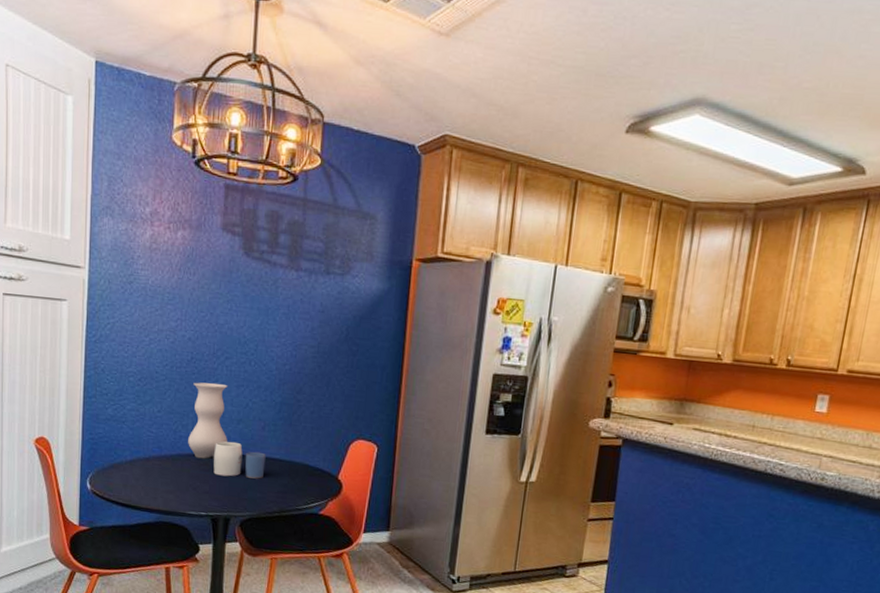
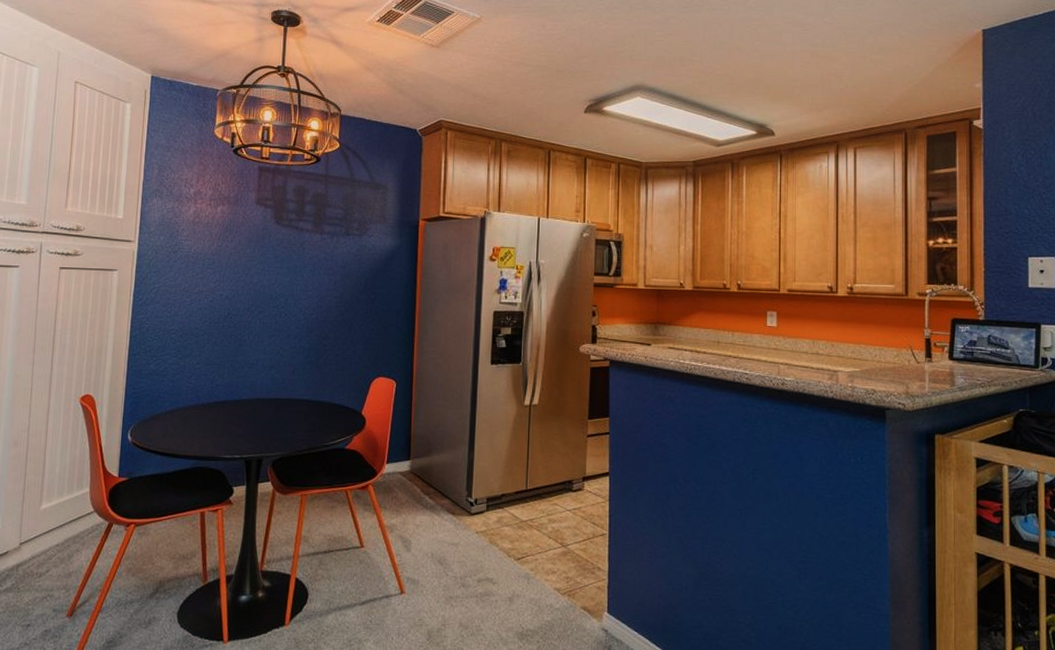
vase: present [188,382,228,460] -> none [224,334,261,405]
mug: present [213,441,243,477] -> none [247,386,274,420]
mug: present [245,451,266,479] -> none [276,394,296,420]

